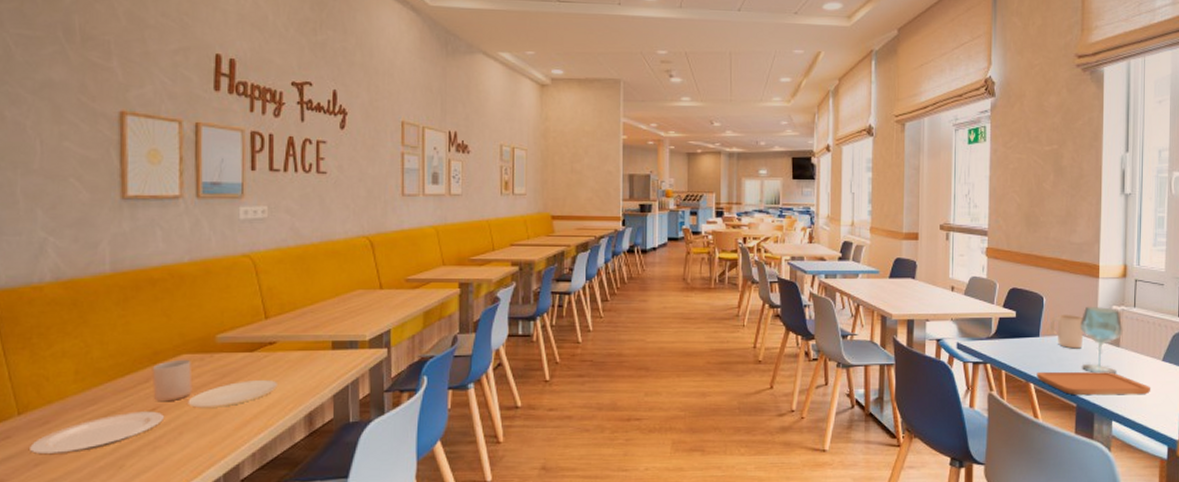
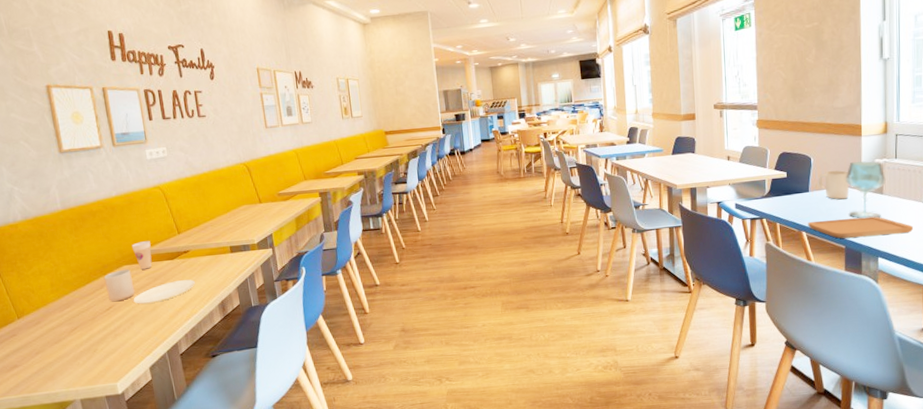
plate: present [30,411,165,455] -> none [30,309,119,346]
cup: none [198,325,225,362] -> present [131,241,152,270]

